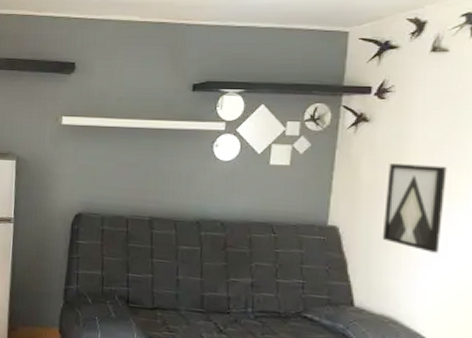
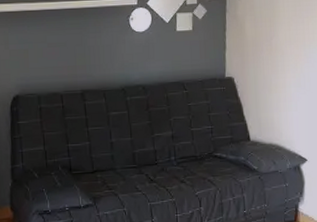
wall art: present [382,163,447,253] -> none [265,18,306,89]

